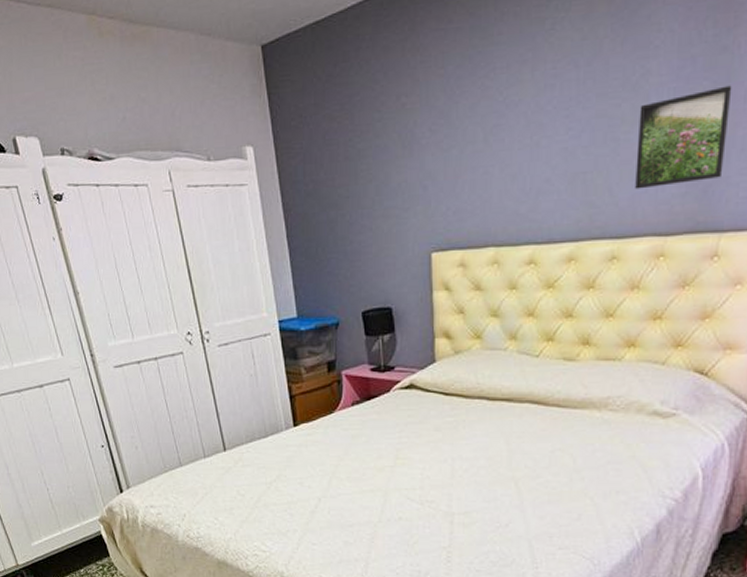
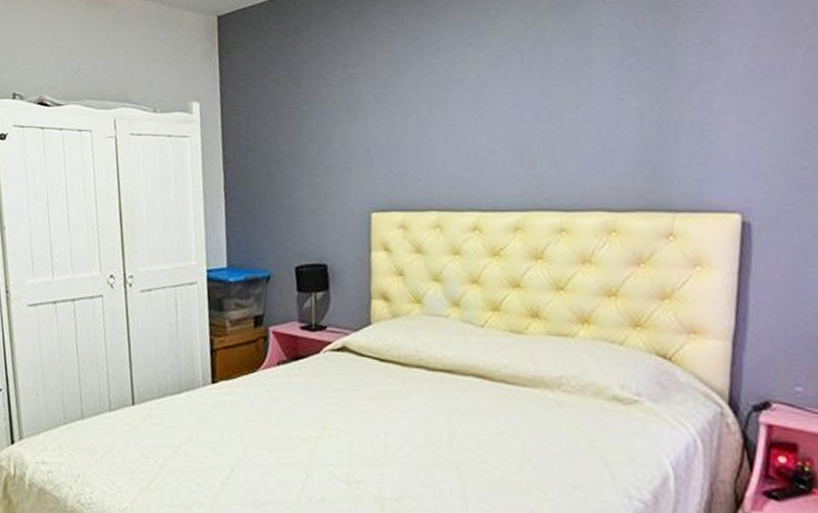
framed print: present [635,85,732,189] -> none [582,76,676,165]

